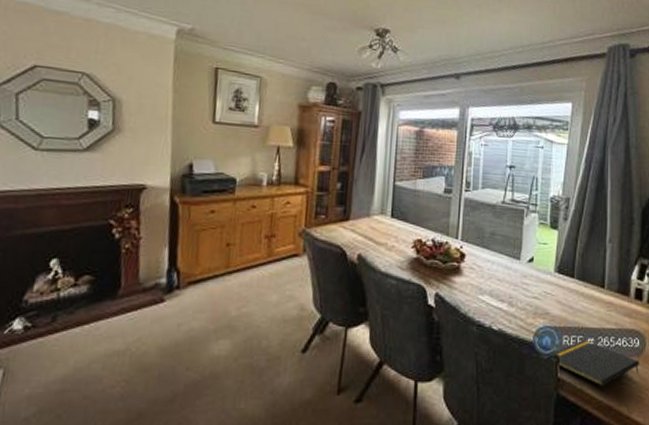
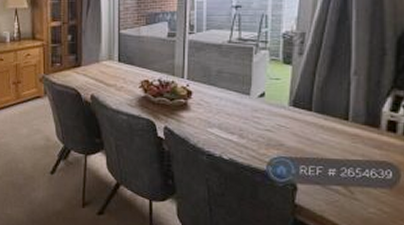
notepad: present [553,339,640,386] -> none [289,169,393,215]

